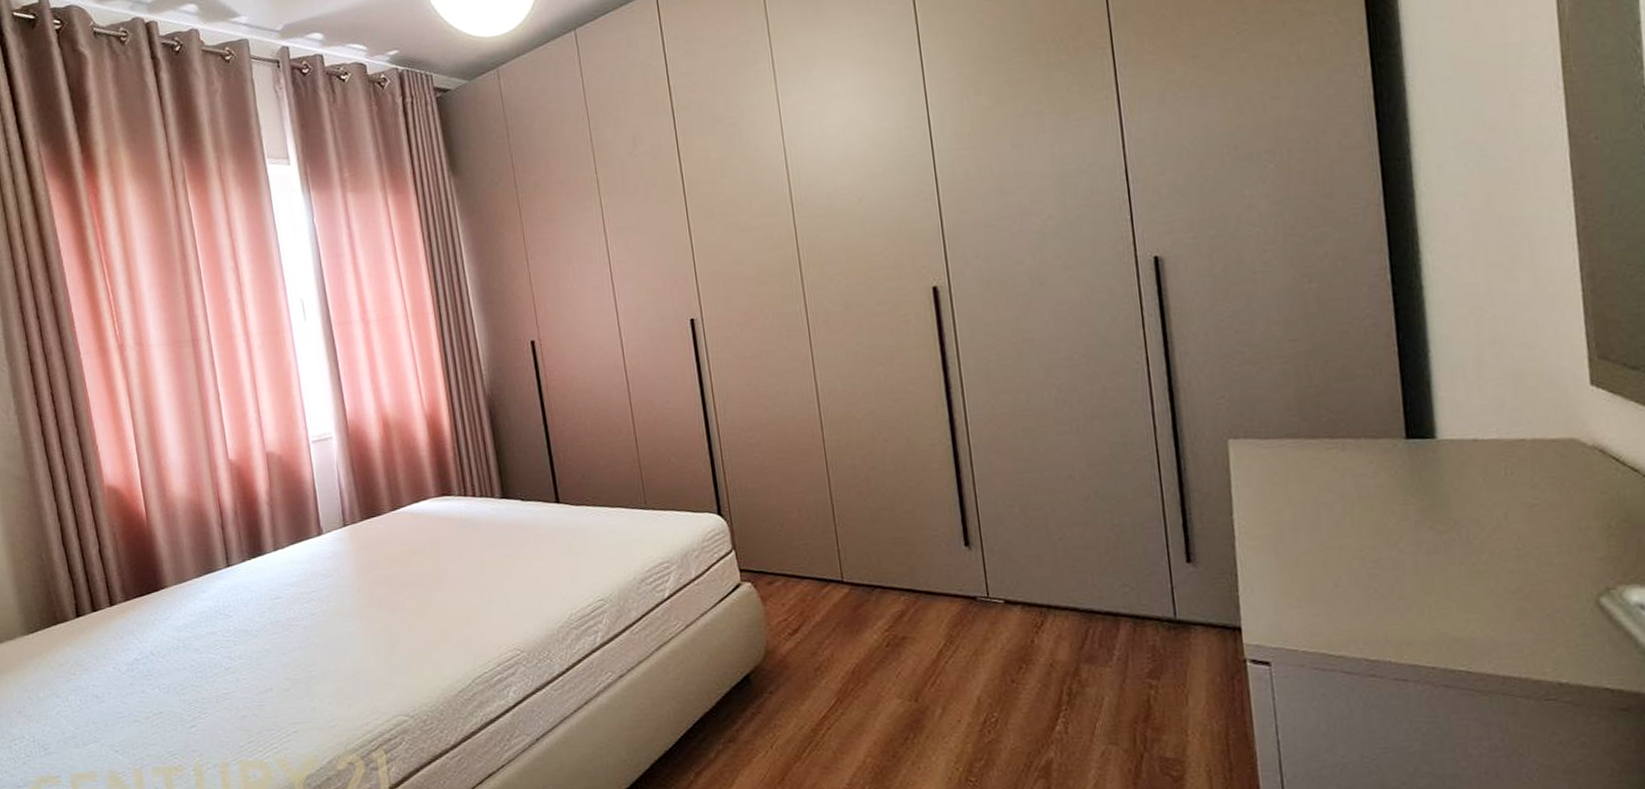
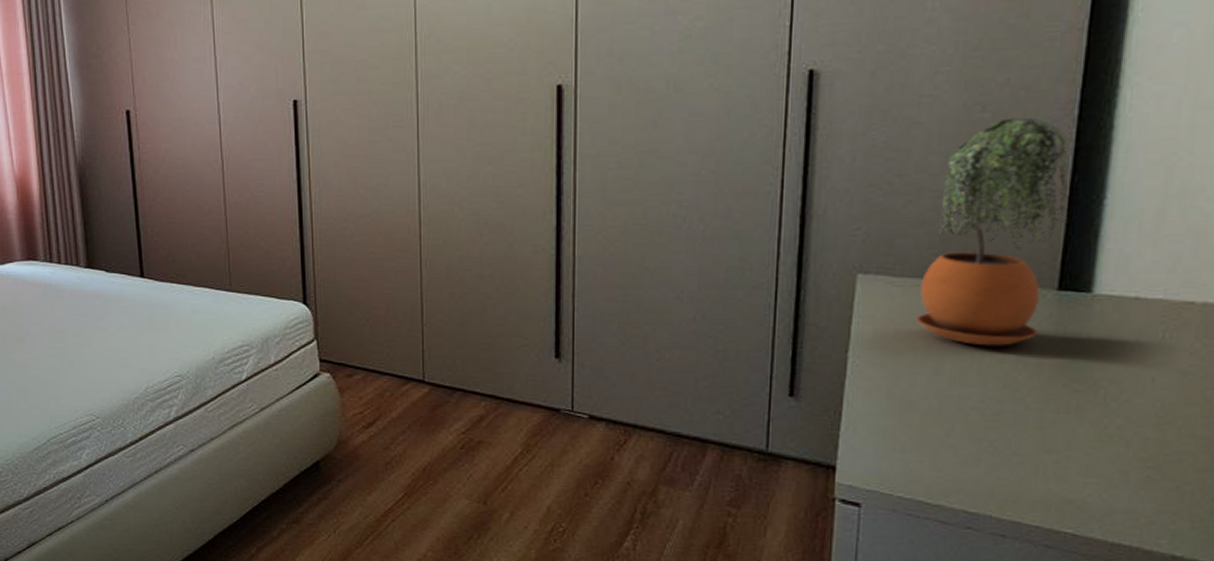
potted plant: none [1286,285,1401,497] -> present [915,118,1068,346]

